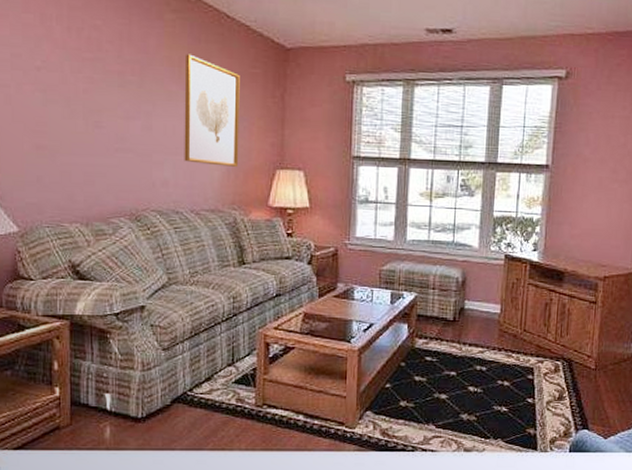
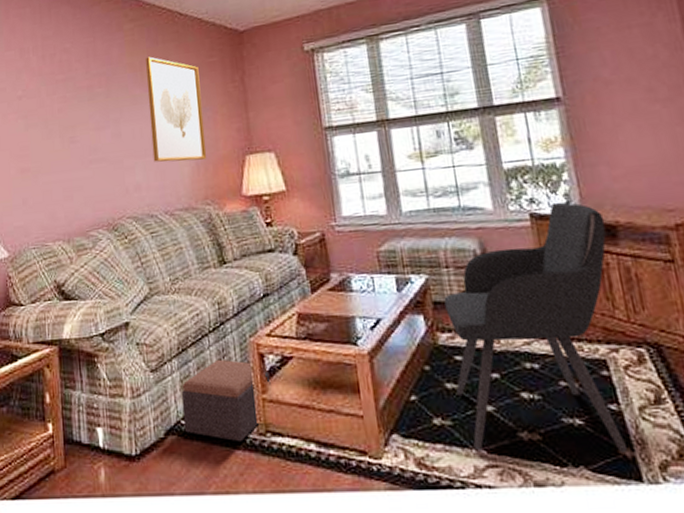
footstool: none [189,344,273,412] -> present [181,359,271,443]
armchair: none [422,248,557,431] -> present [444,202,629,453]

